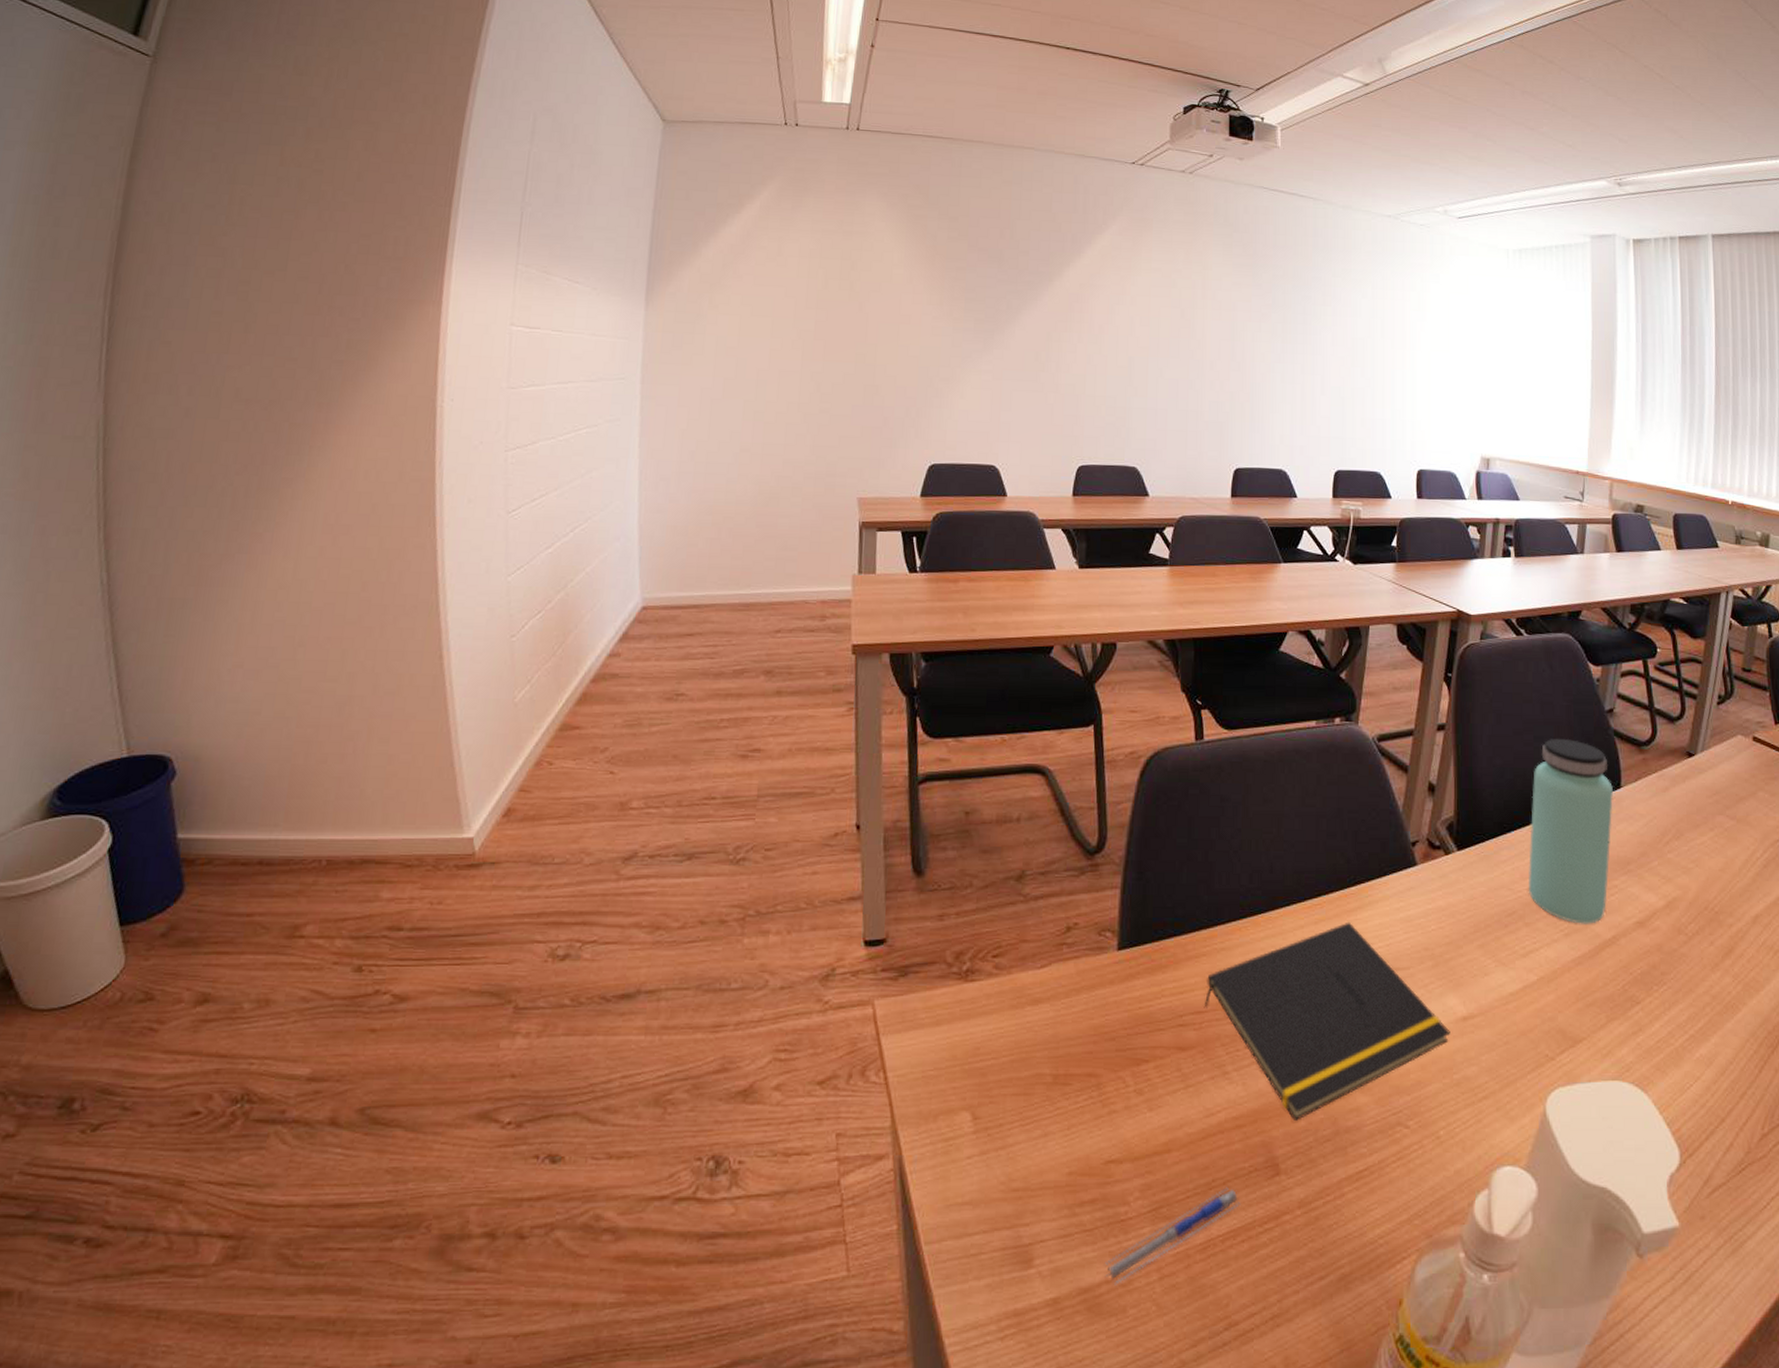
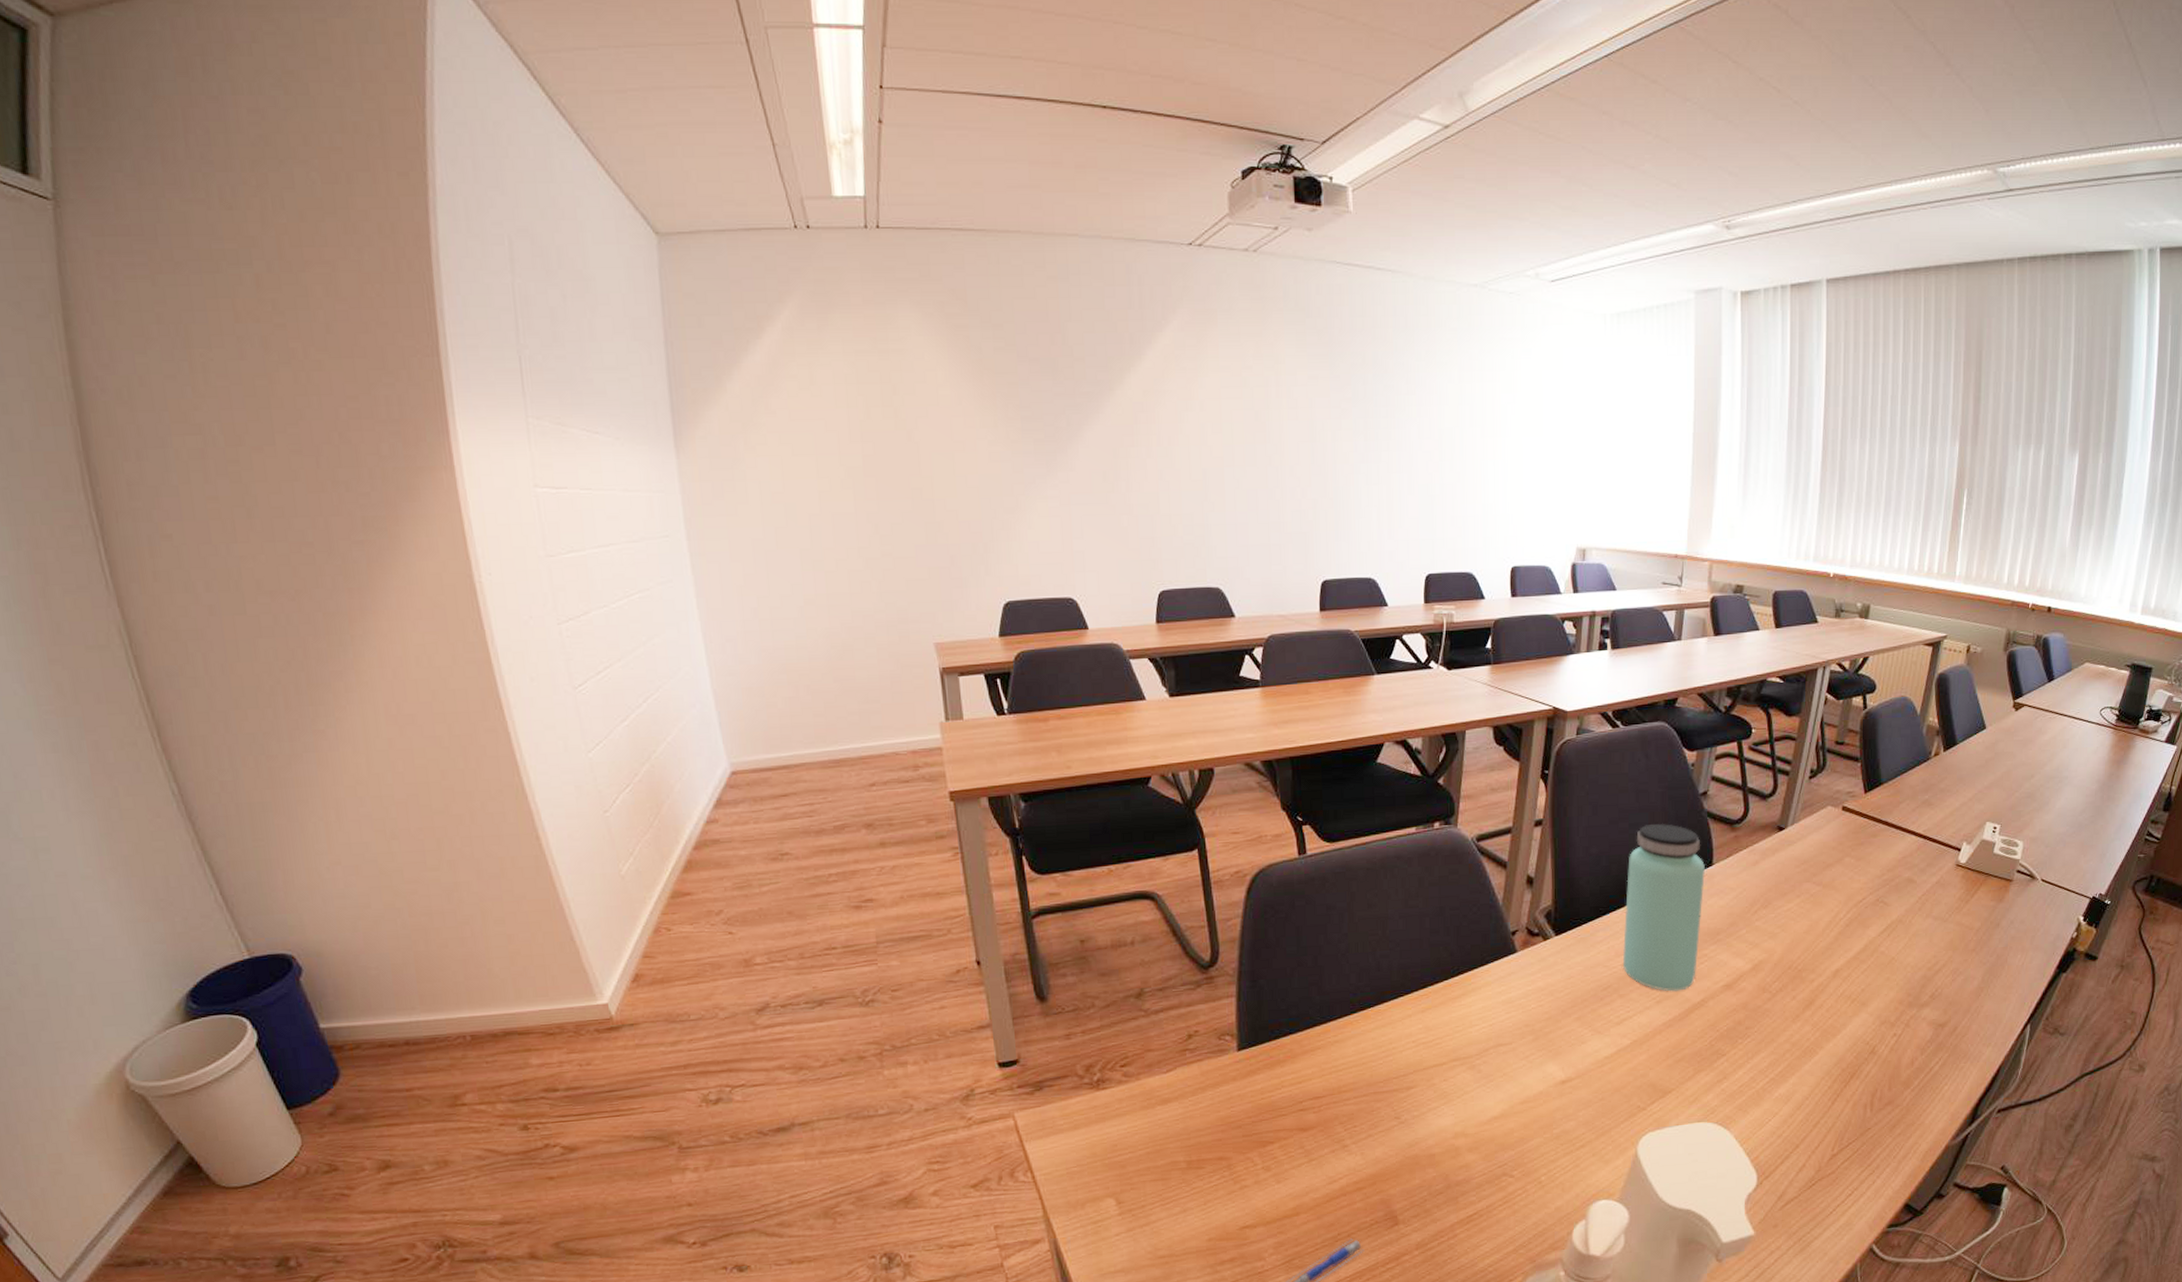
notepad: present [1205,921,1450,1122] -> none [1322,1008,1550,1181]

